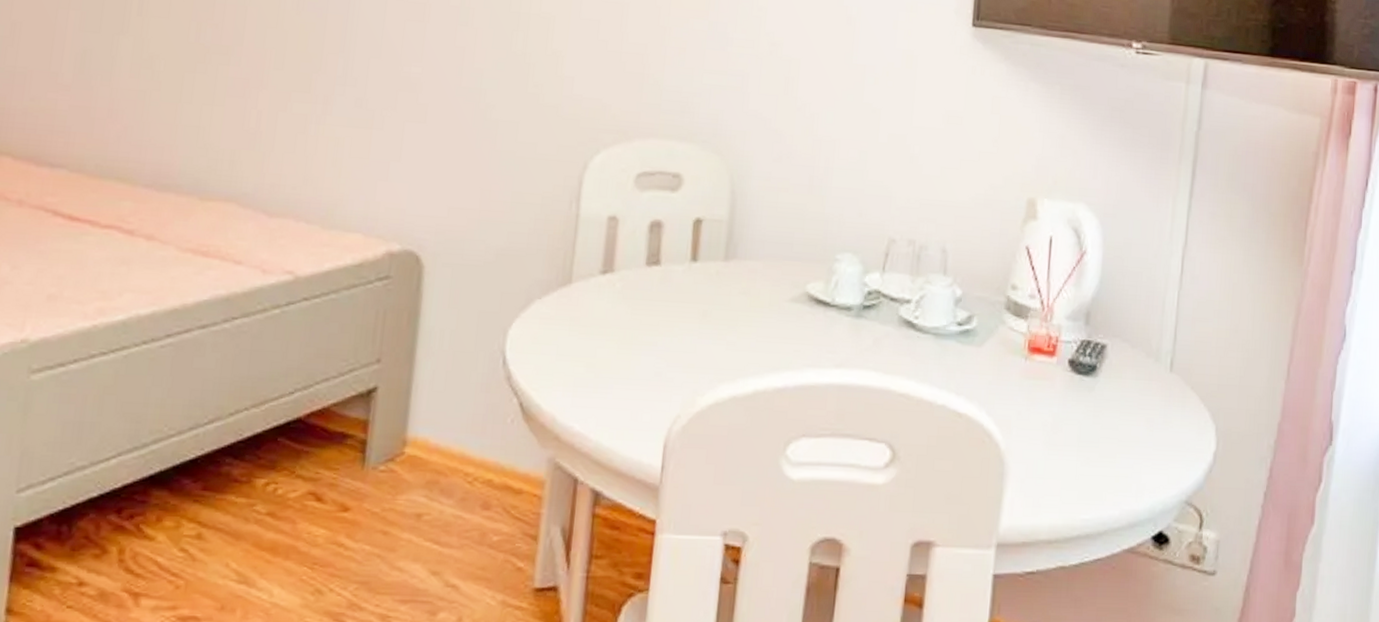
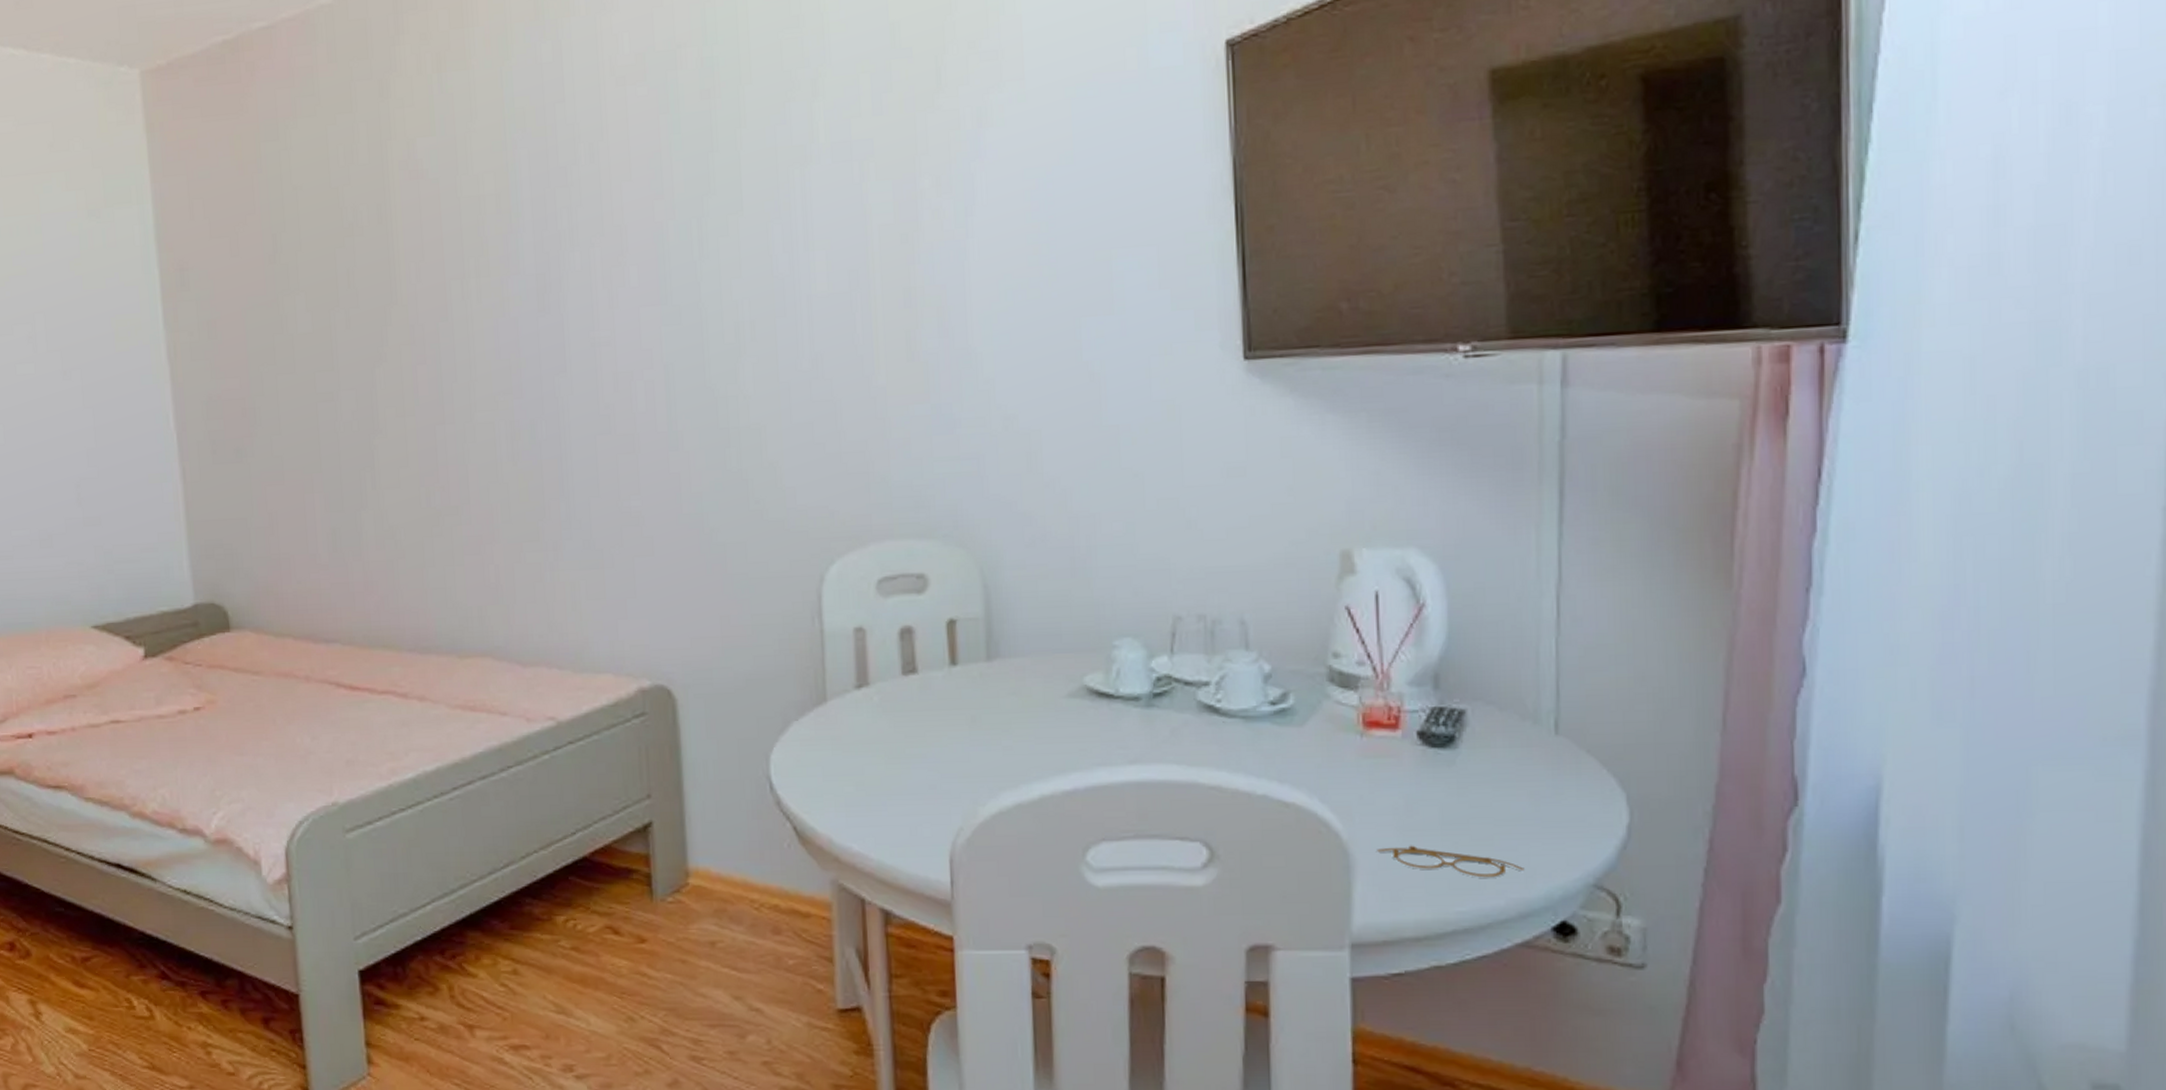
glasses: none [1026,458,1137,491] -> present [1377,845,1525,878]

